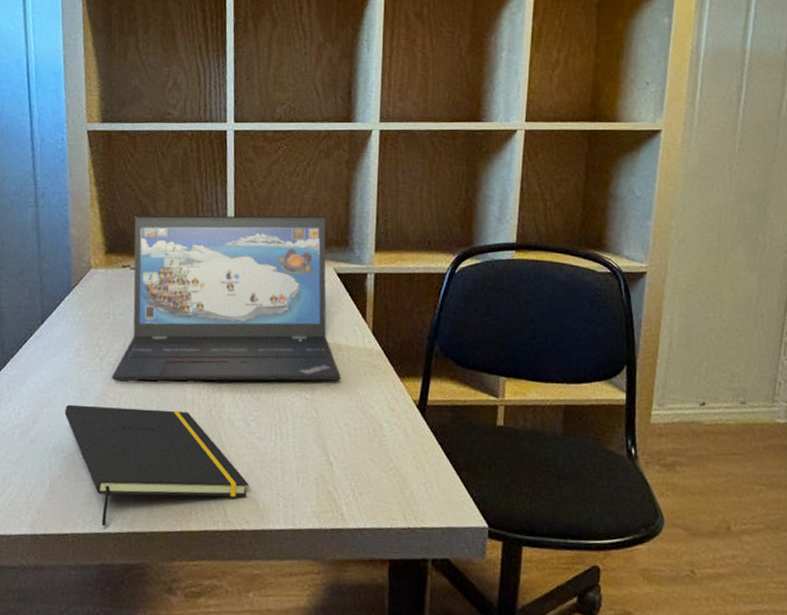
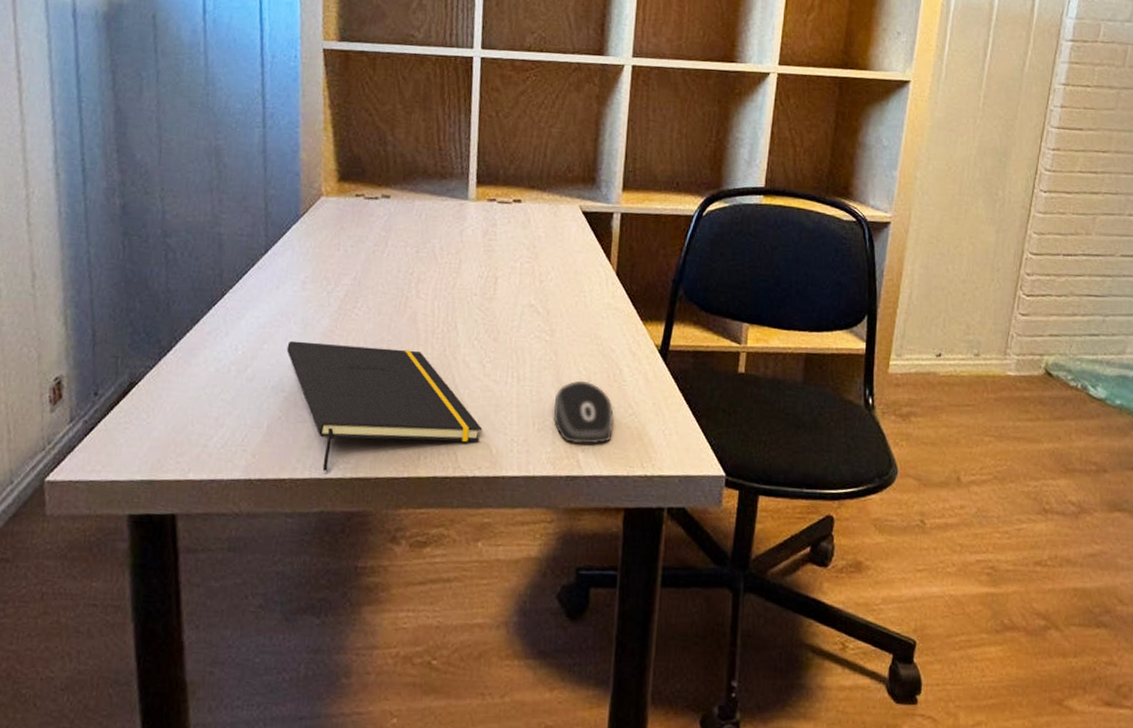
laptop: present [111,215,341,381] -> none [339,142,582,323]
computer mouse: none [316,436,375,498] -> present [553,380,614,445]

